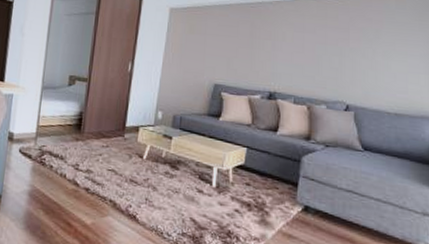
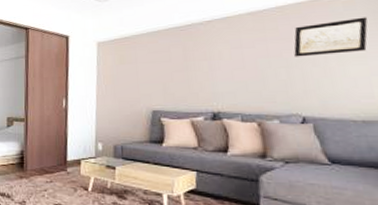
wall art: none [348,16,414,49] -> present [294,17,368,57]

